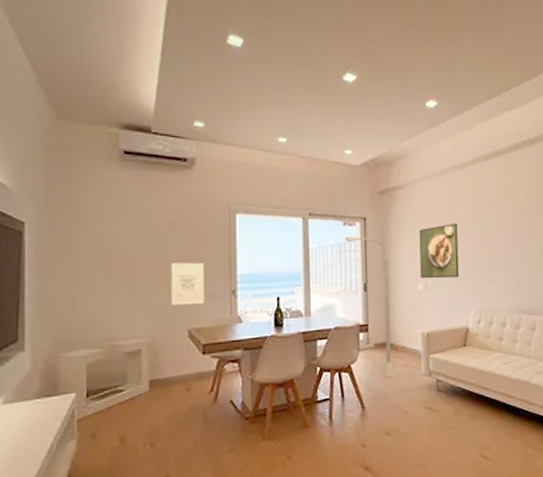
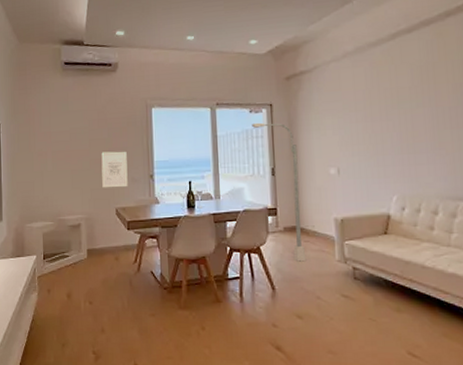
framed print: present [419,223,459,279] -> none [330,104,378,163]

